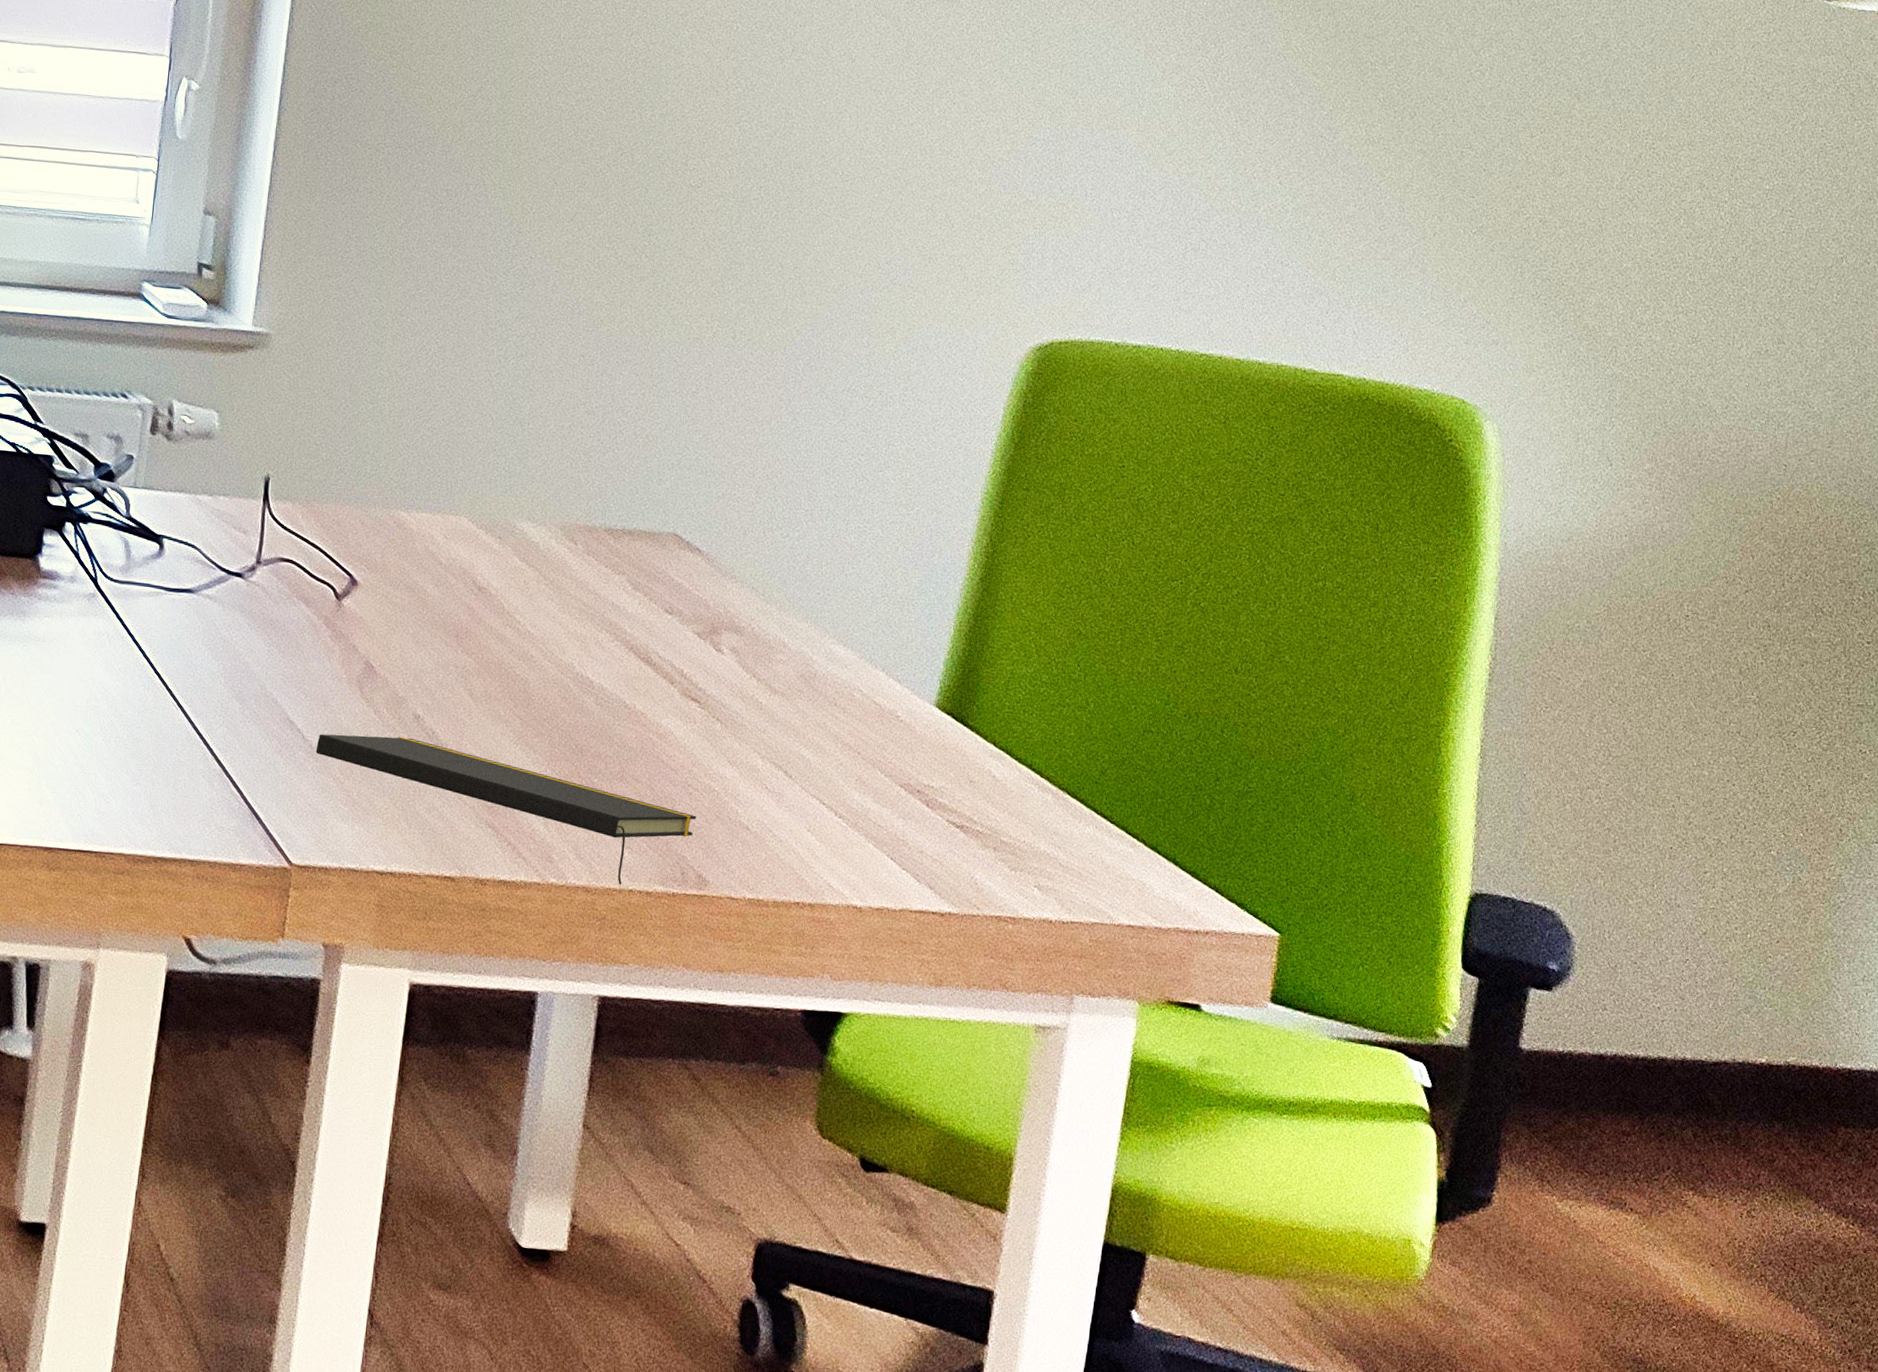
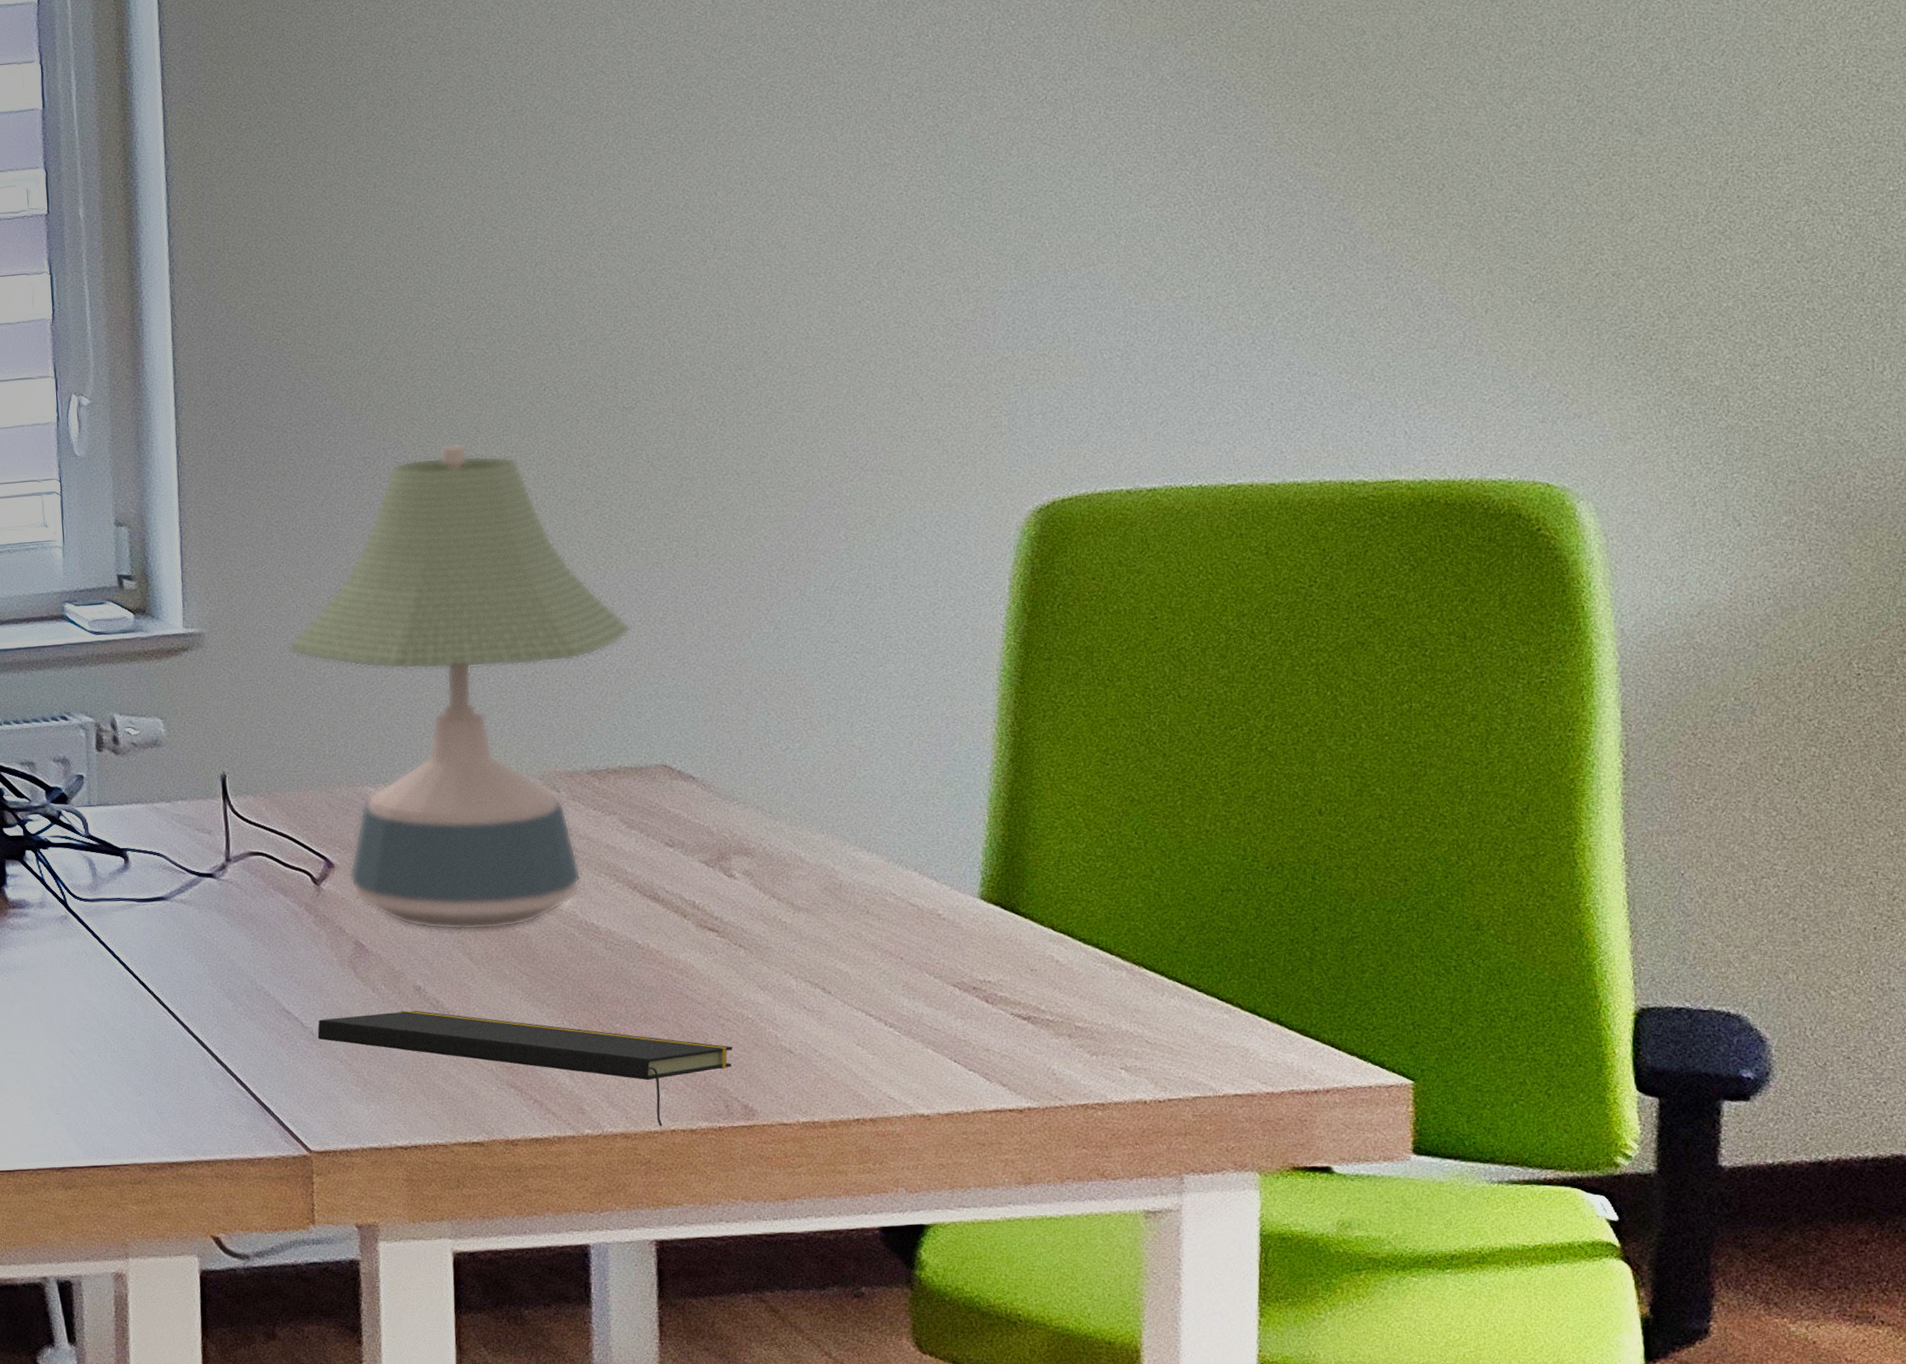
desk lamp: none [348,190,666,670] -> present [289,444,632,931]

